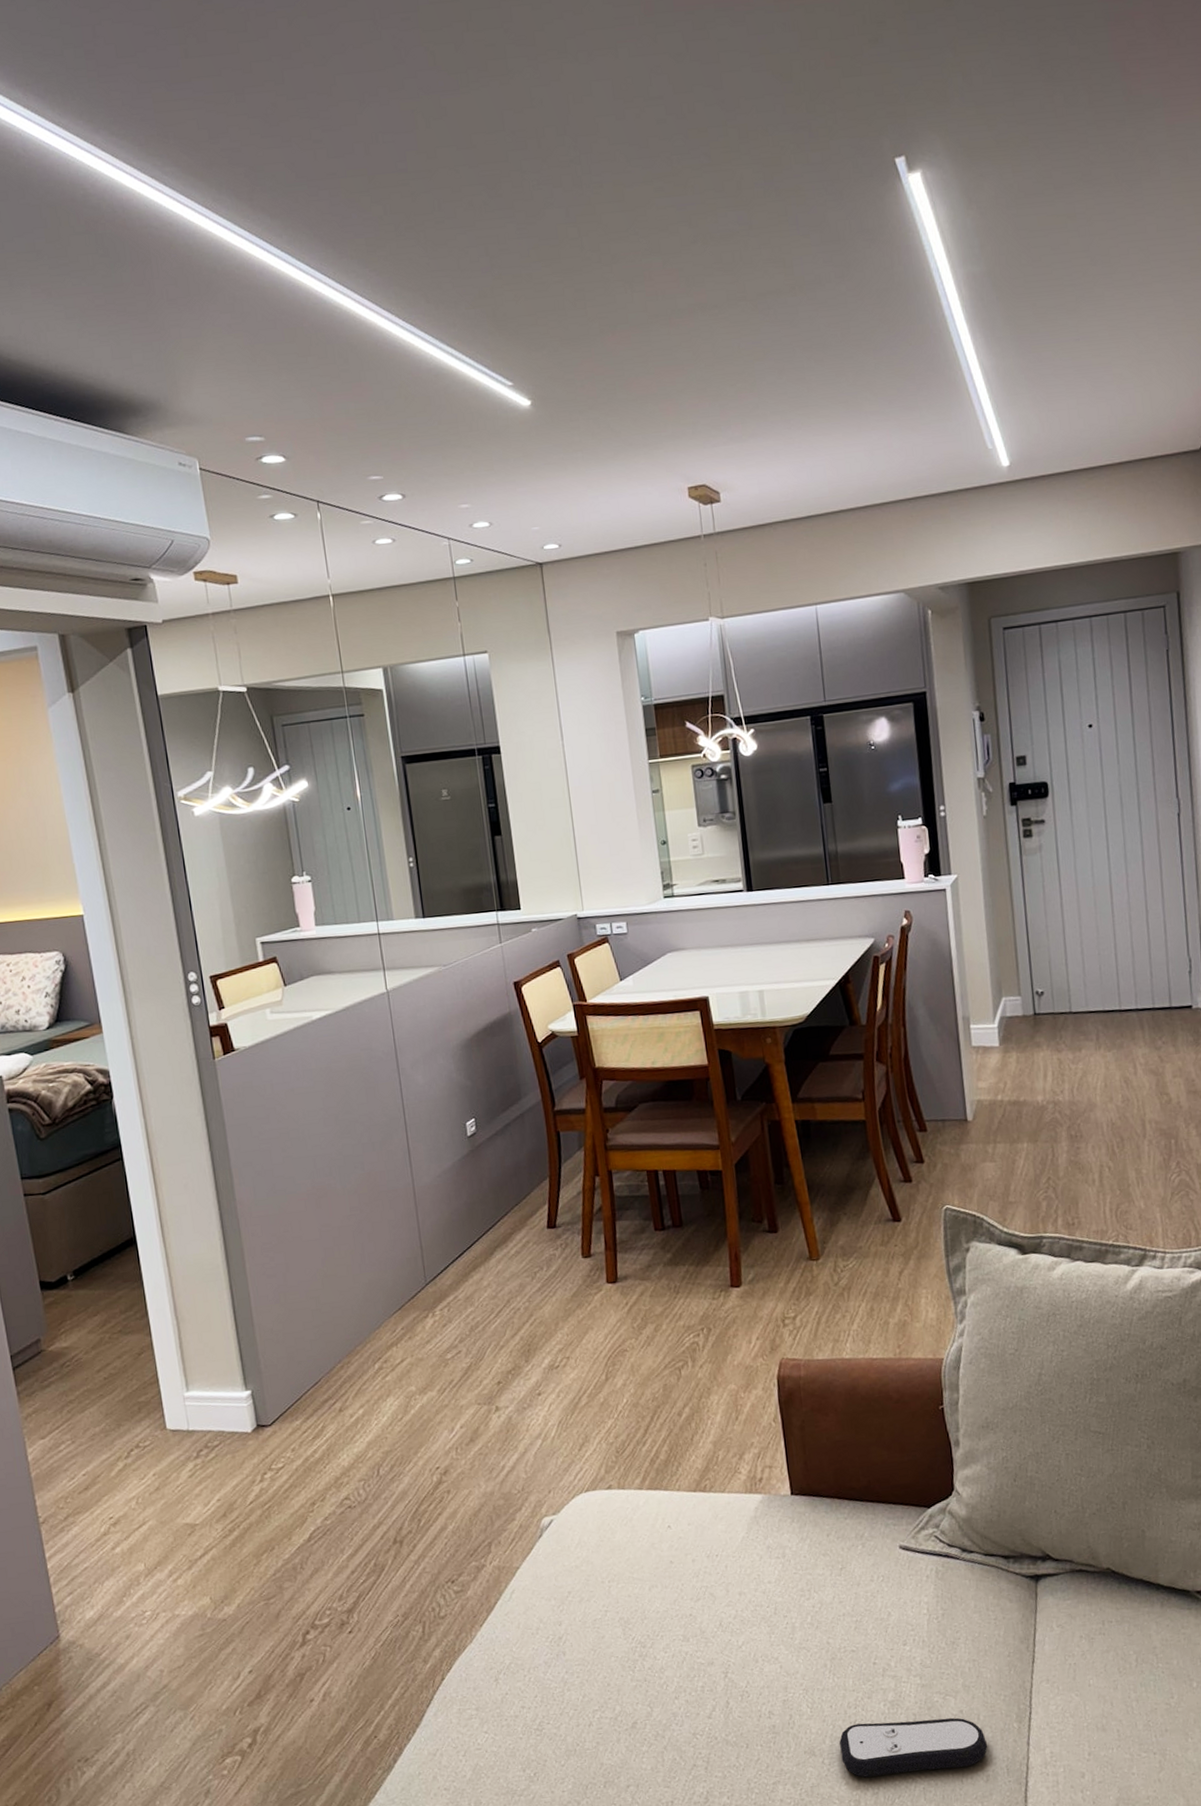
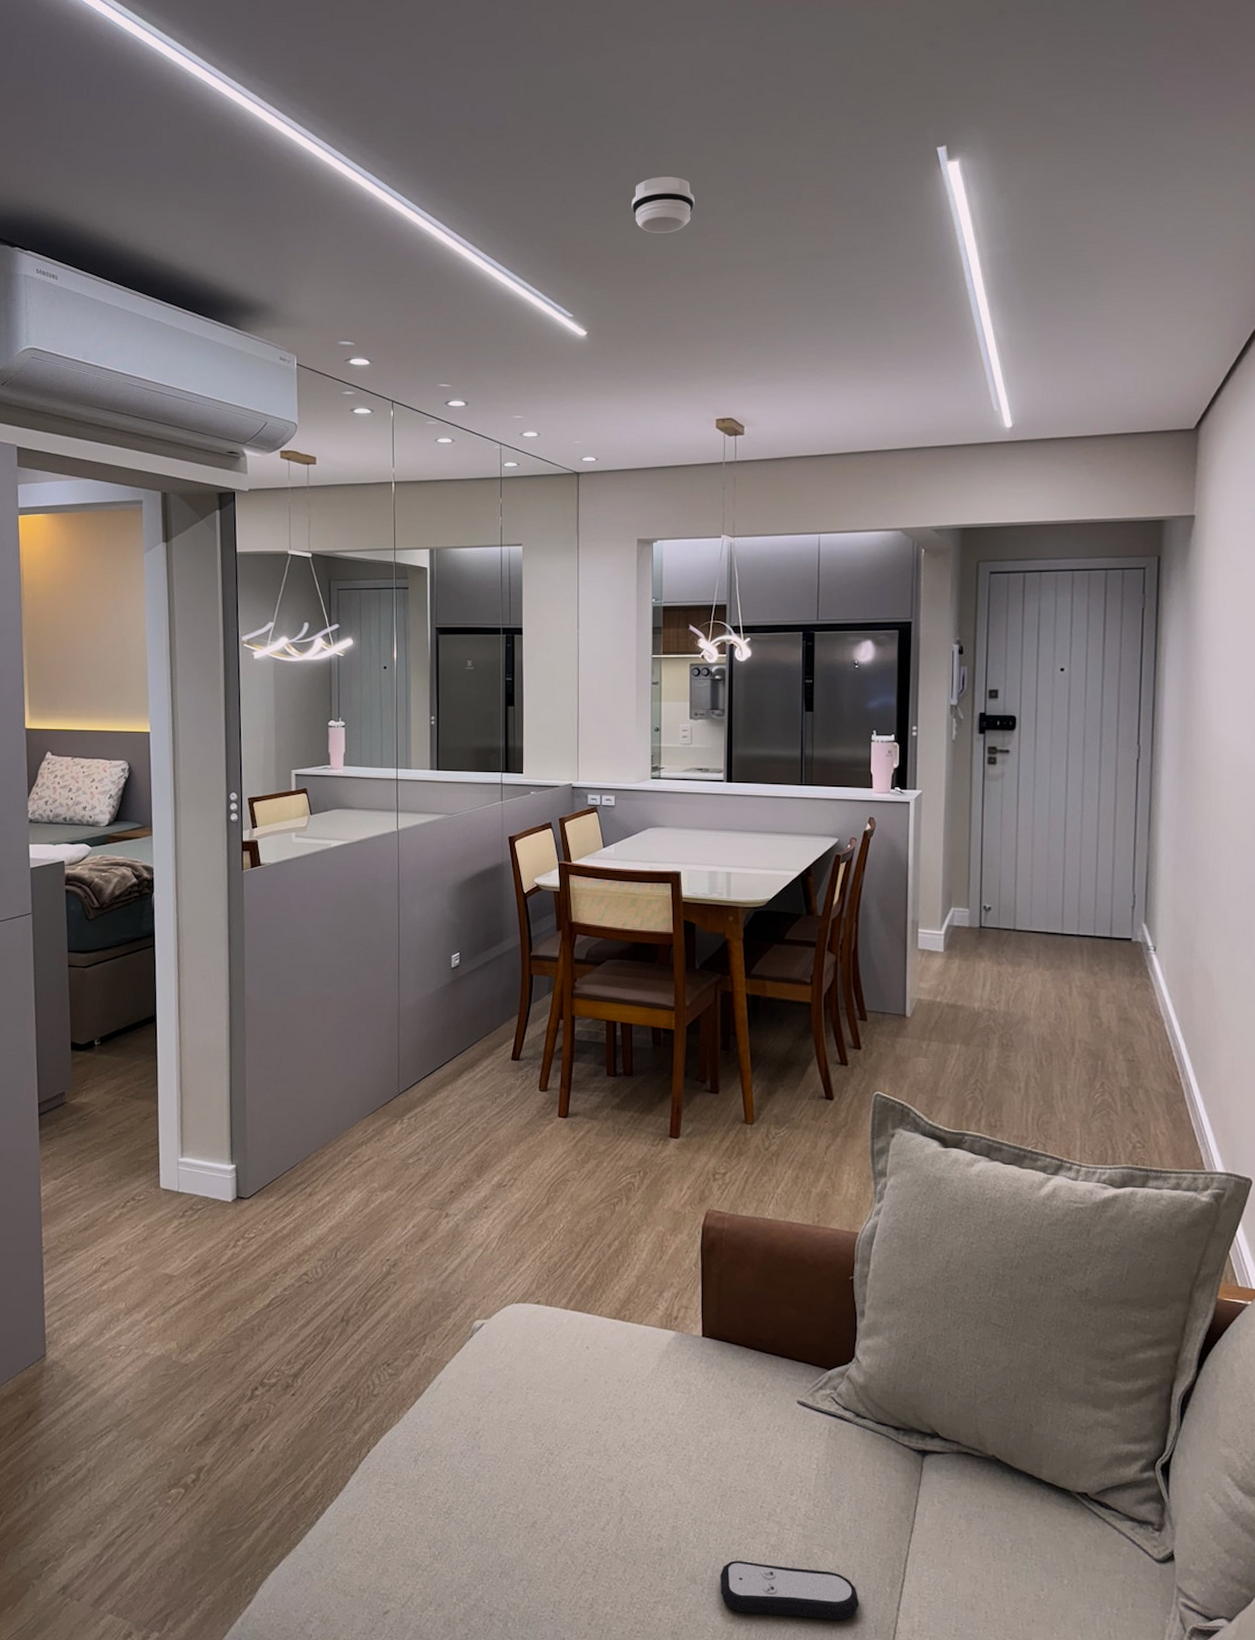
smoke detector: none [563,214,635,282] -> present [631,176,695,234]

